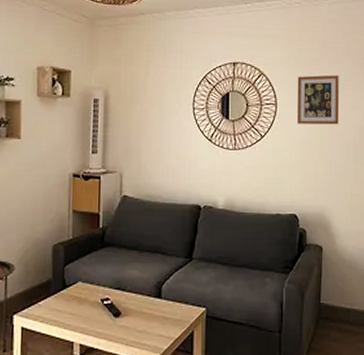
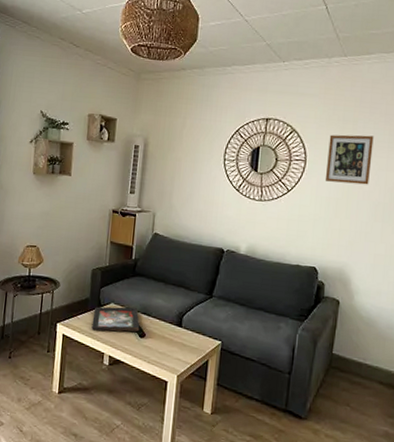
decorative tray: none [56,282,114,317] -> present [91,306,140,332]

